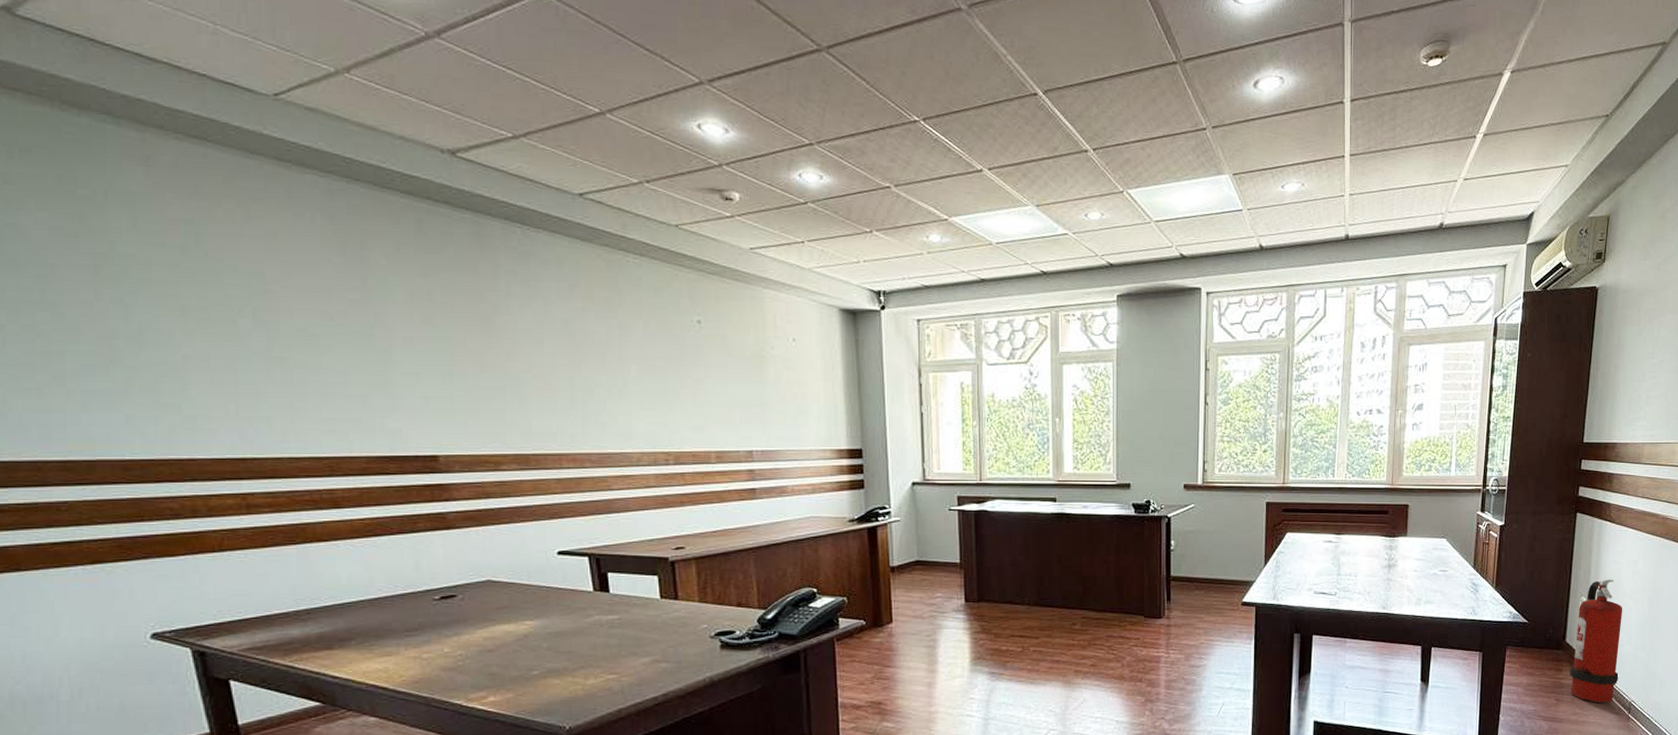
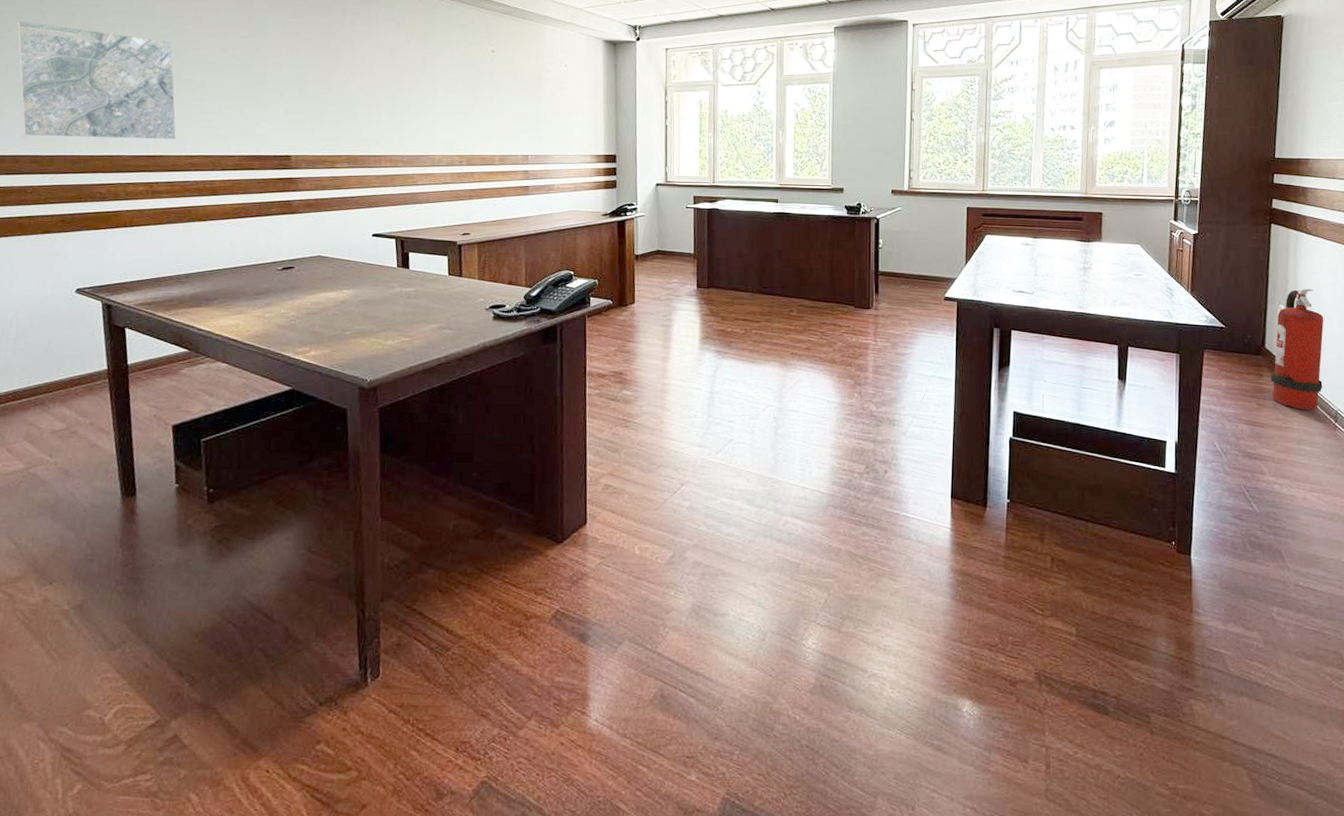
map: none [12,275,272,438] -> present [17,20,176,140]

